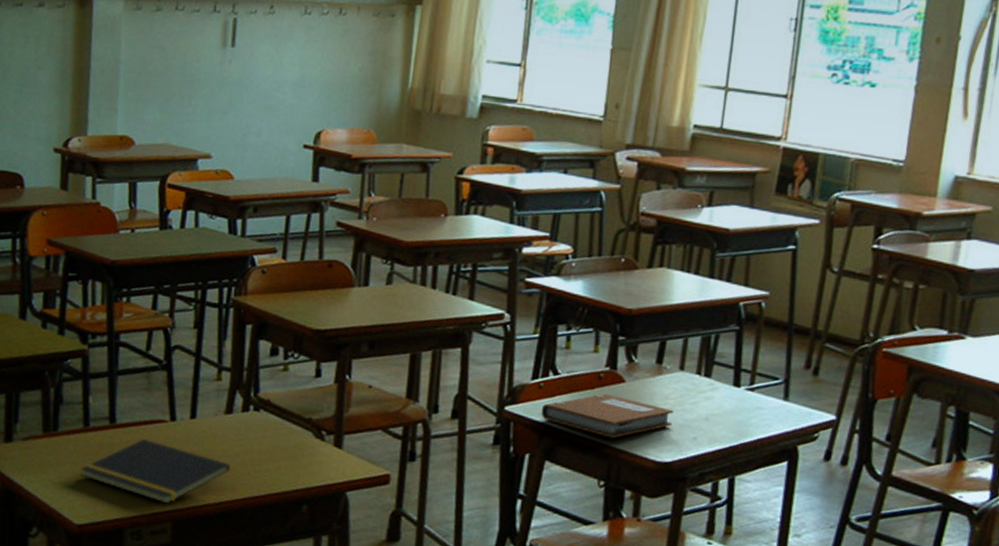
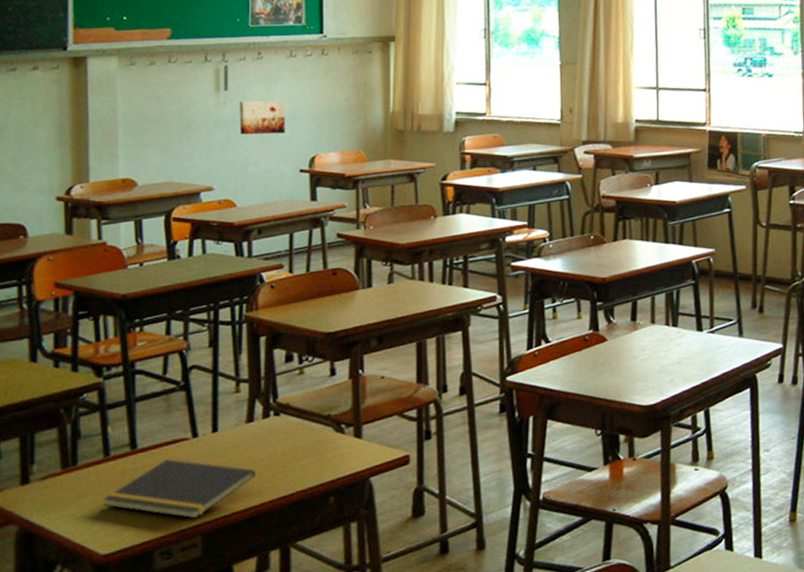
wall art: none [243,61,294,102] -> present [239,101,285,134]
notebook: present [541,393,674,439] -> none [538,353,652,391]

